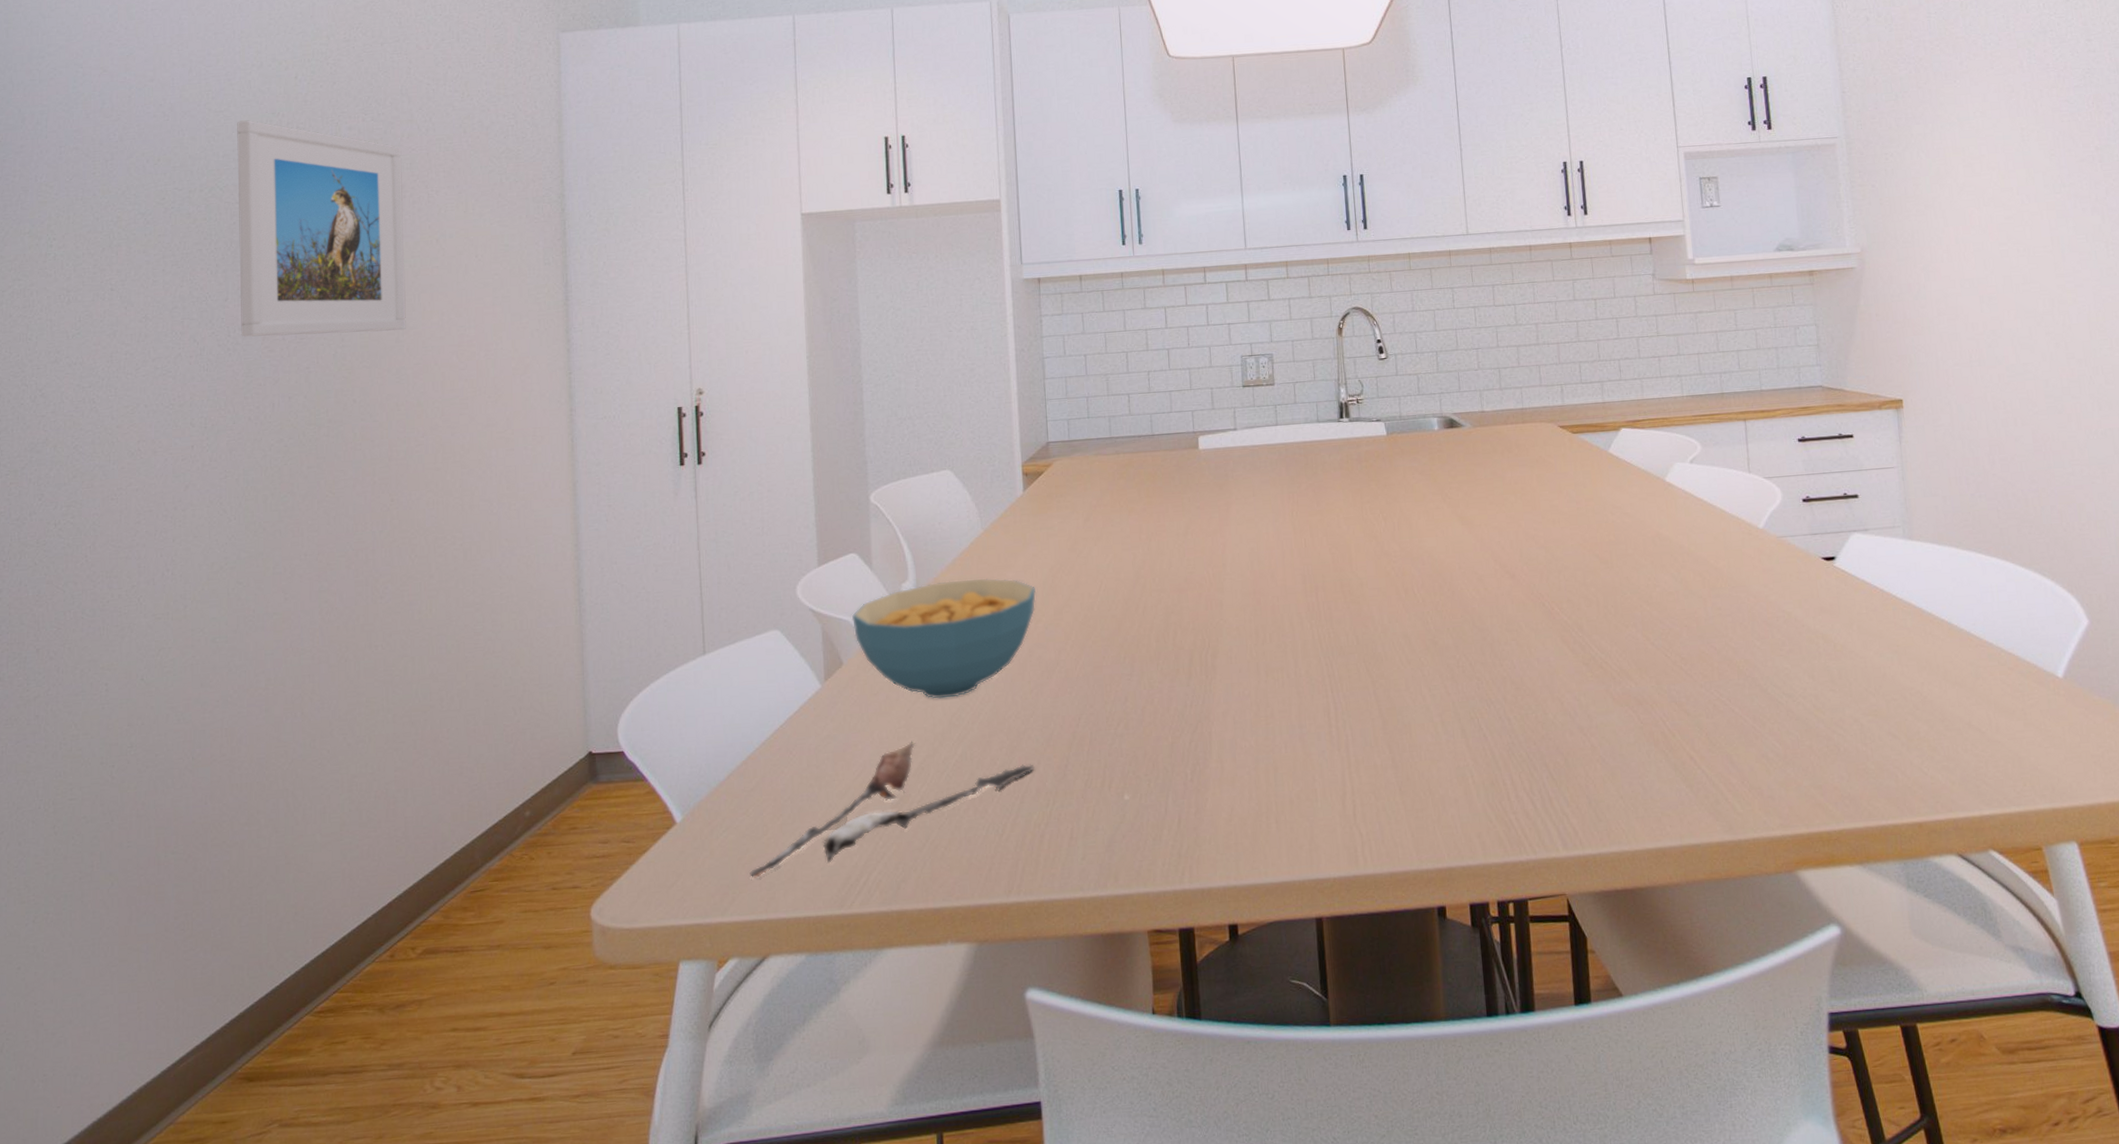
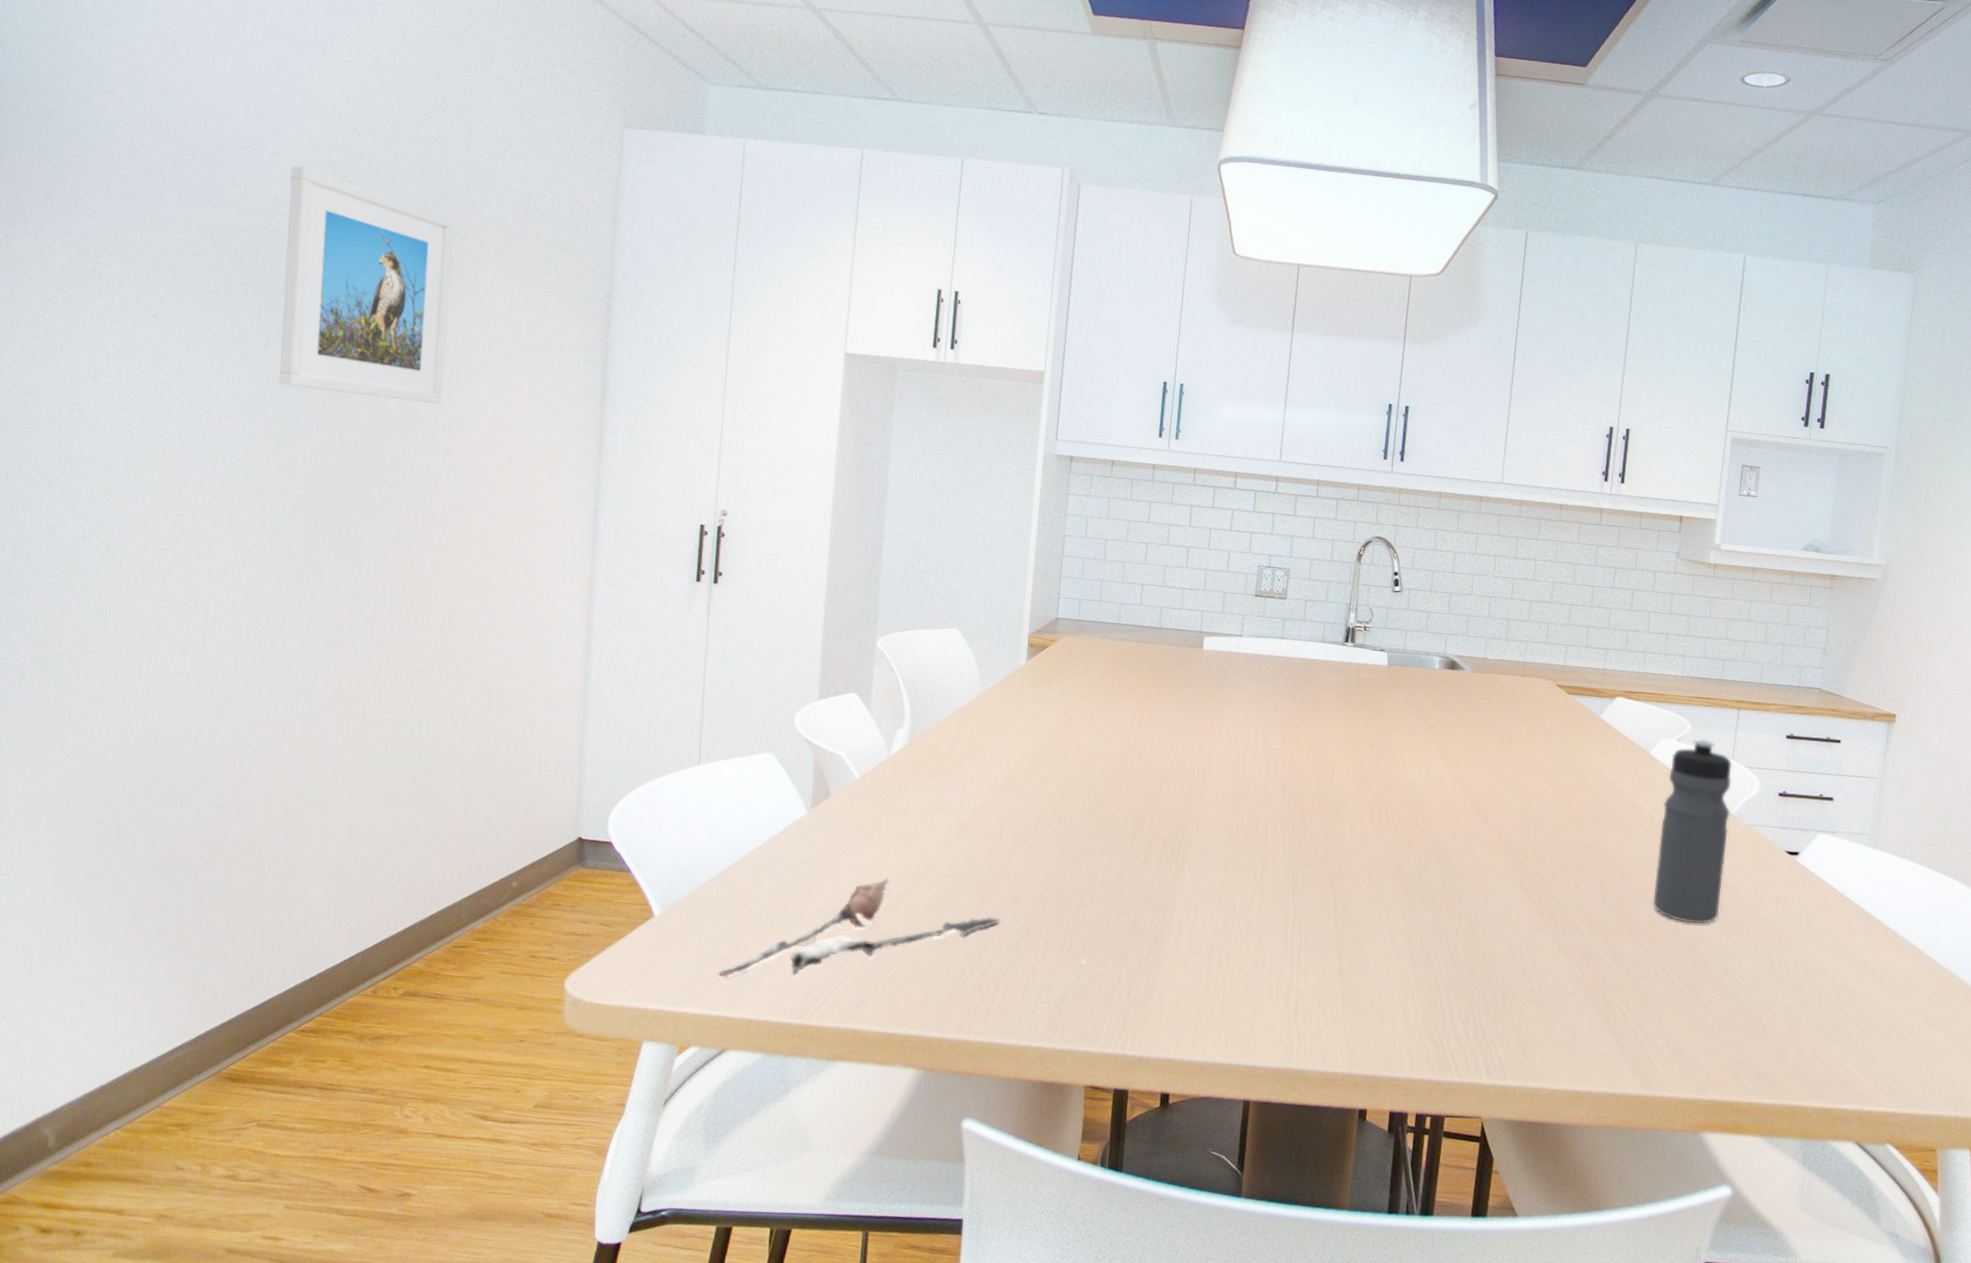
cereal bowl: present [851,578,1036,699] -> none [844,734,1025,844]
water bottle: none [1687,457,1768,649] -> present [1652,739,1732,924]

